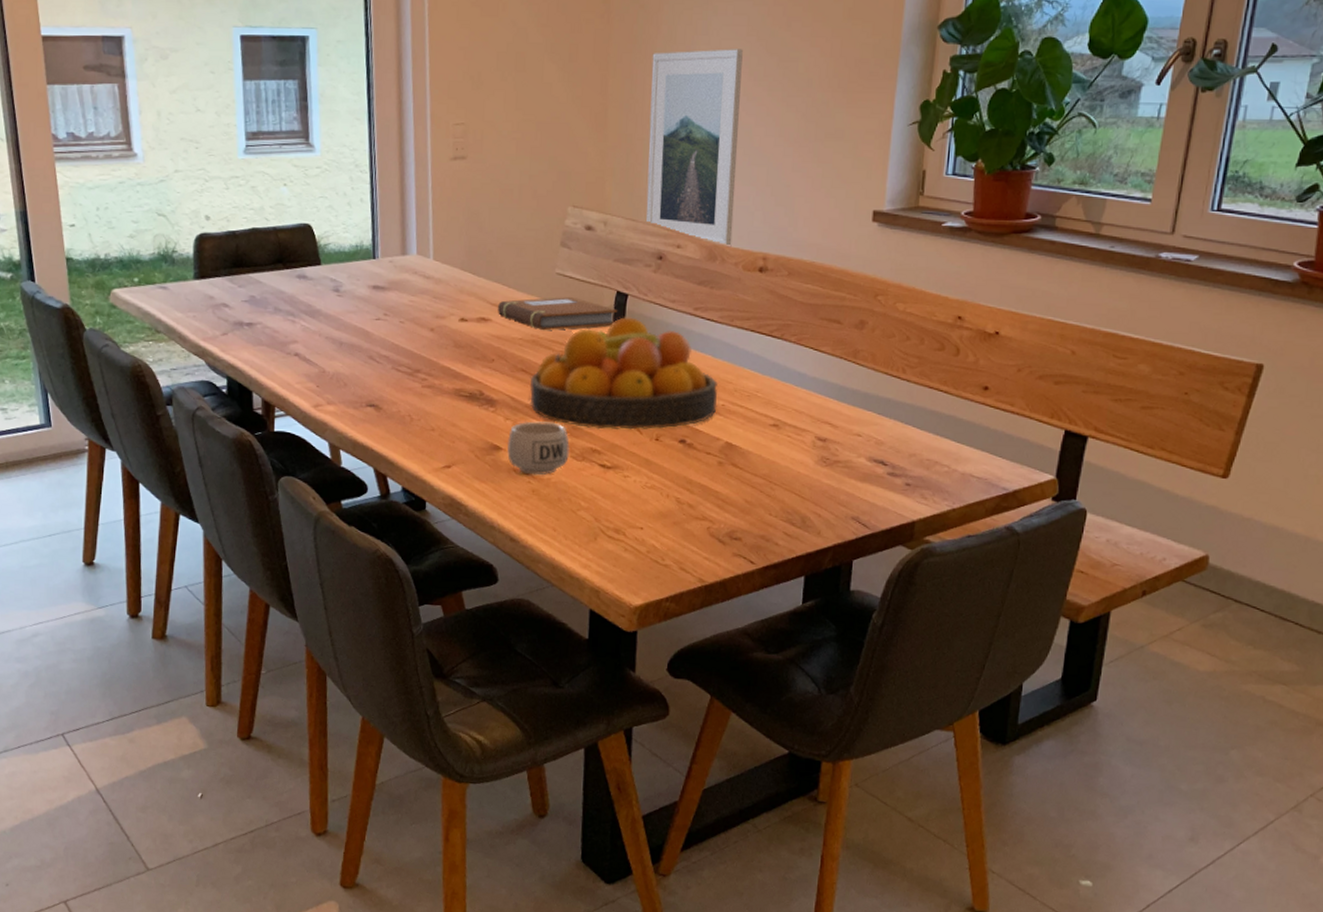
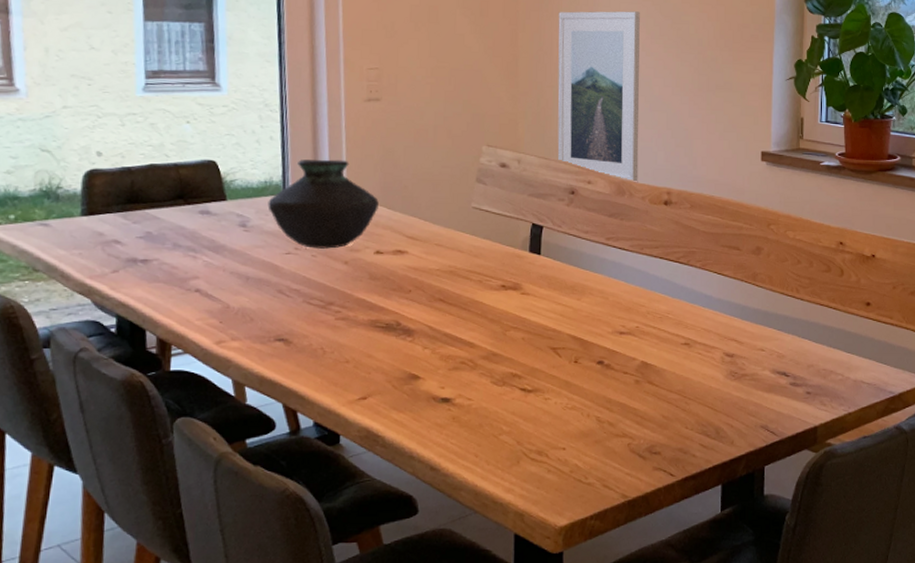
vase: none [359,222,464,315] -> present [268,159,379,249]
notebook: present [498,297,617,331] -> none [414,229,533,262]
mug: present [507,421,570,475] -> none [425,349,490,402]
fruit bowl: present [529,317,719,430] -> none [448,247,632,355]

